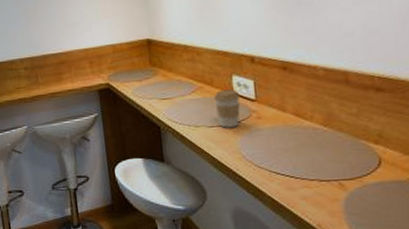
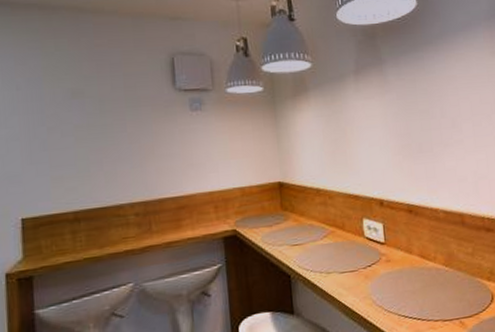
coffee cup: present [214,89,240,128] -> none [345,233,371,273]

